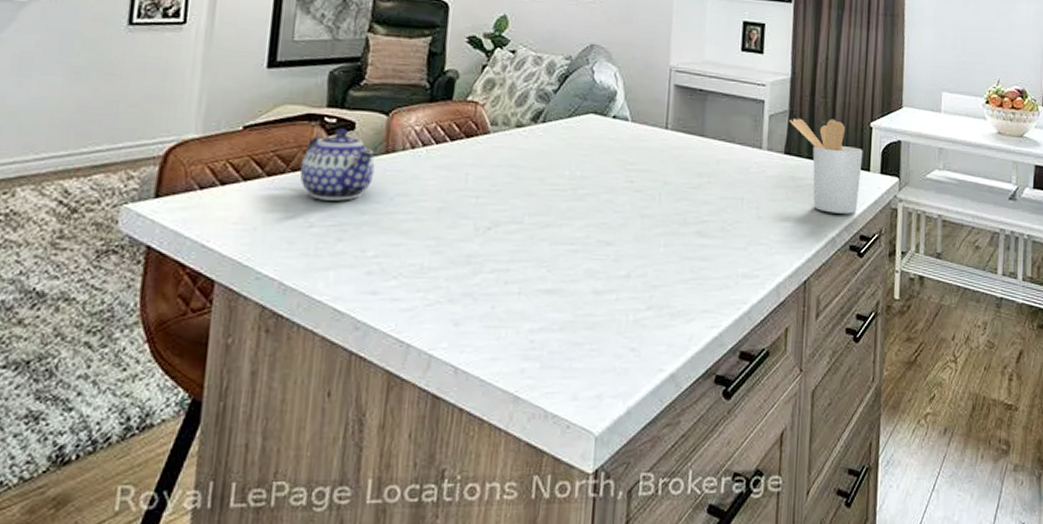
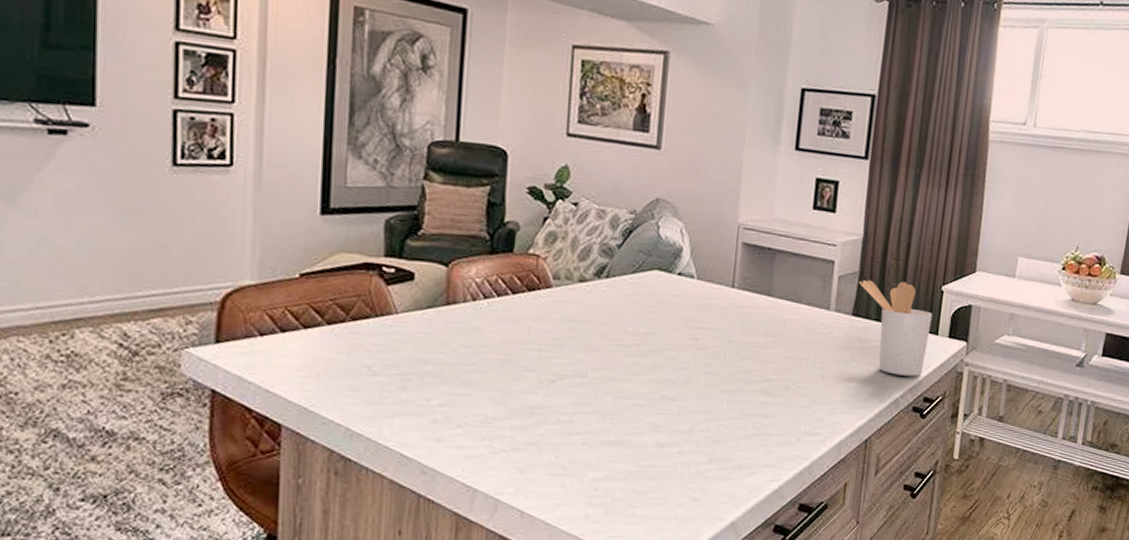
teapot: present [299,128,375,201] -> none [360,278,436,351]

